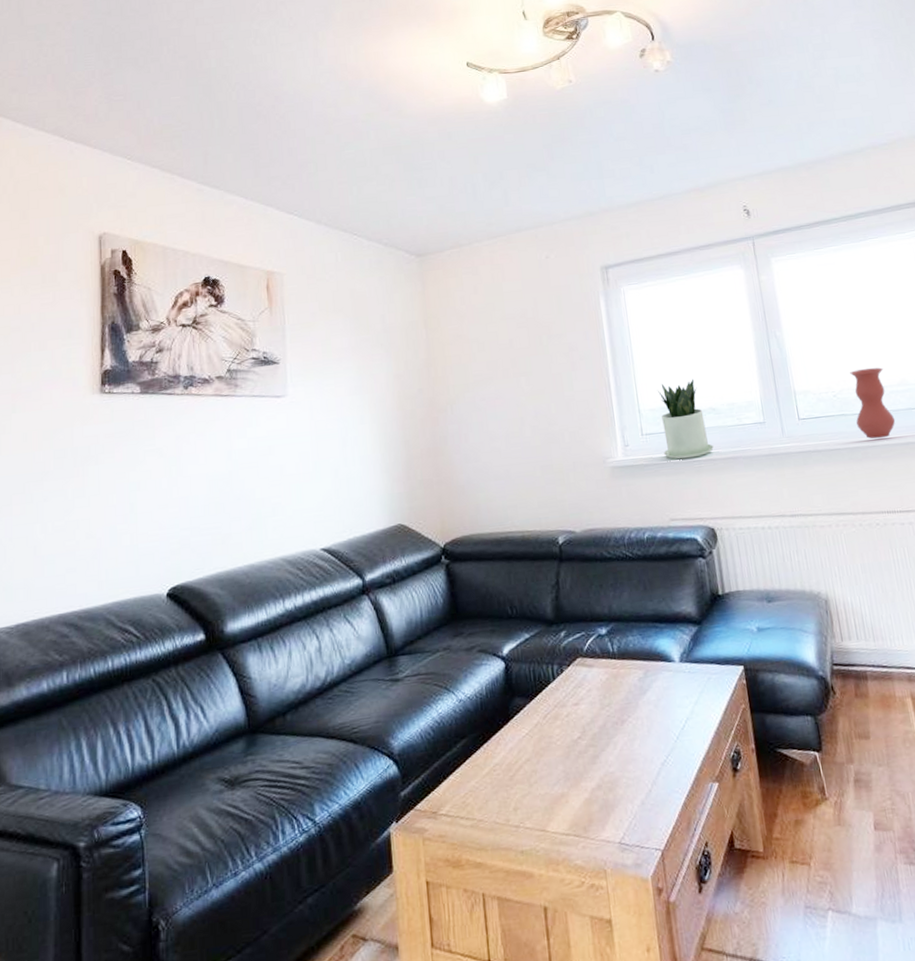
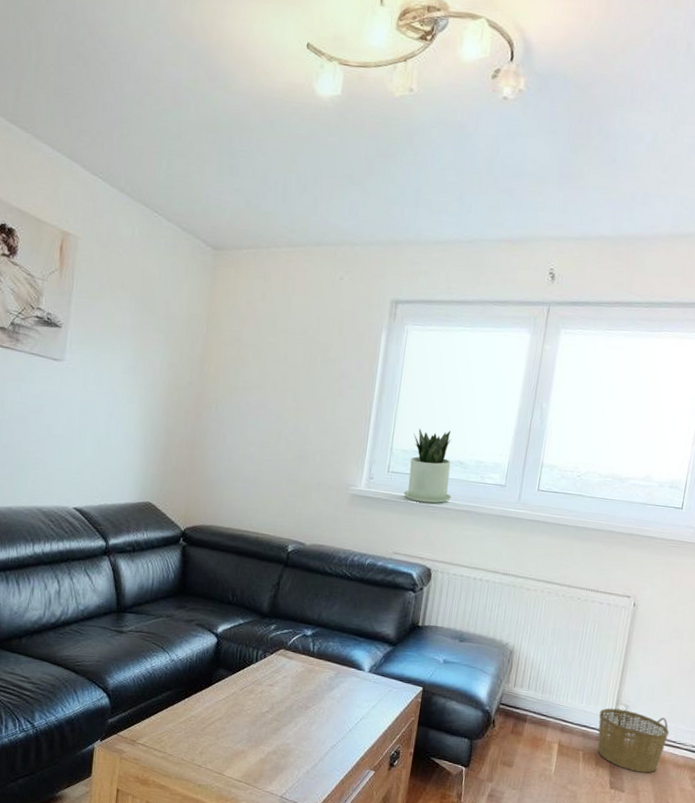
vase: present [850,367,896,439] -> none [590,456,633,525]

